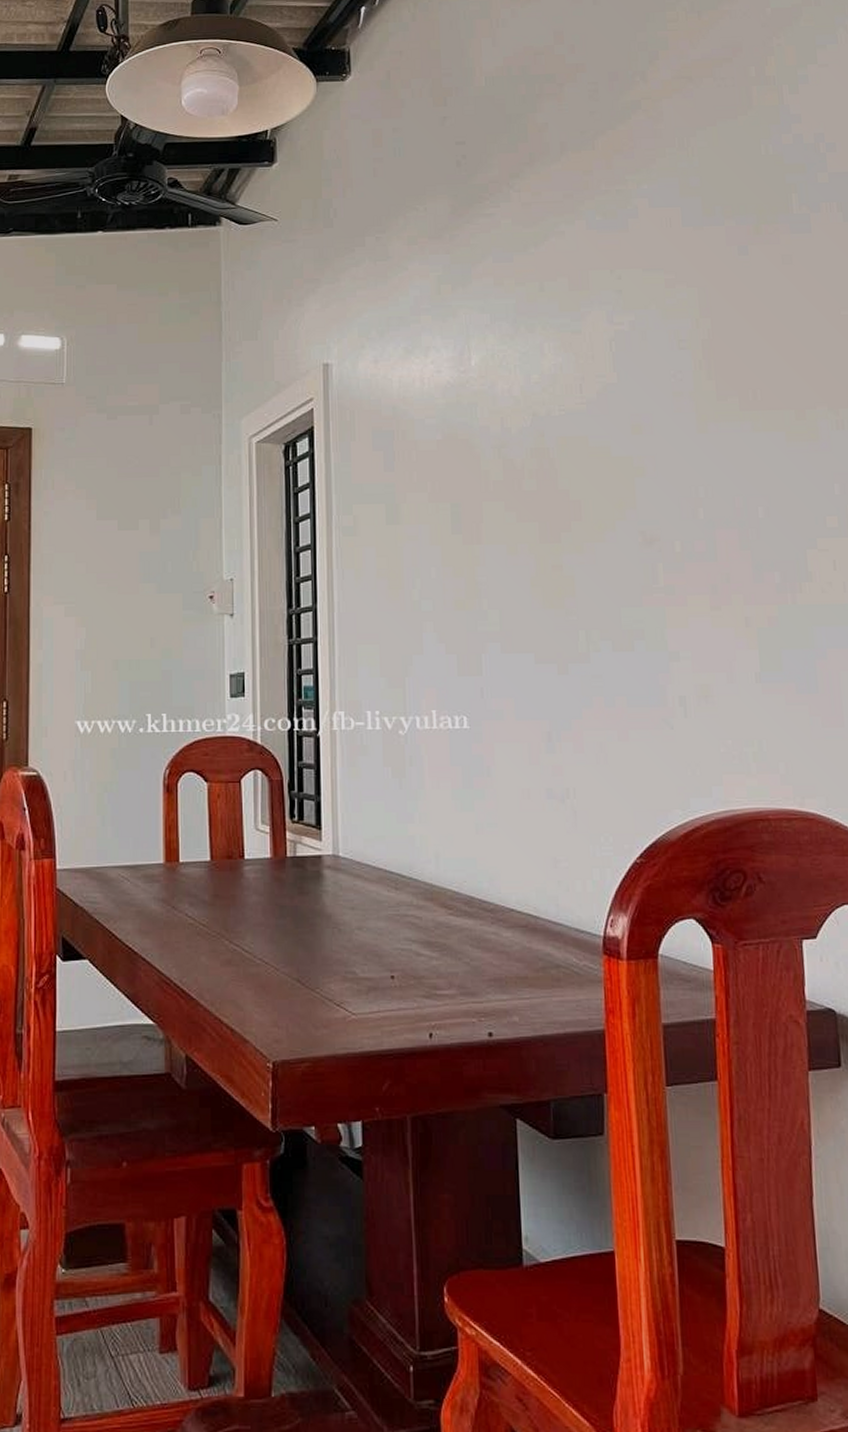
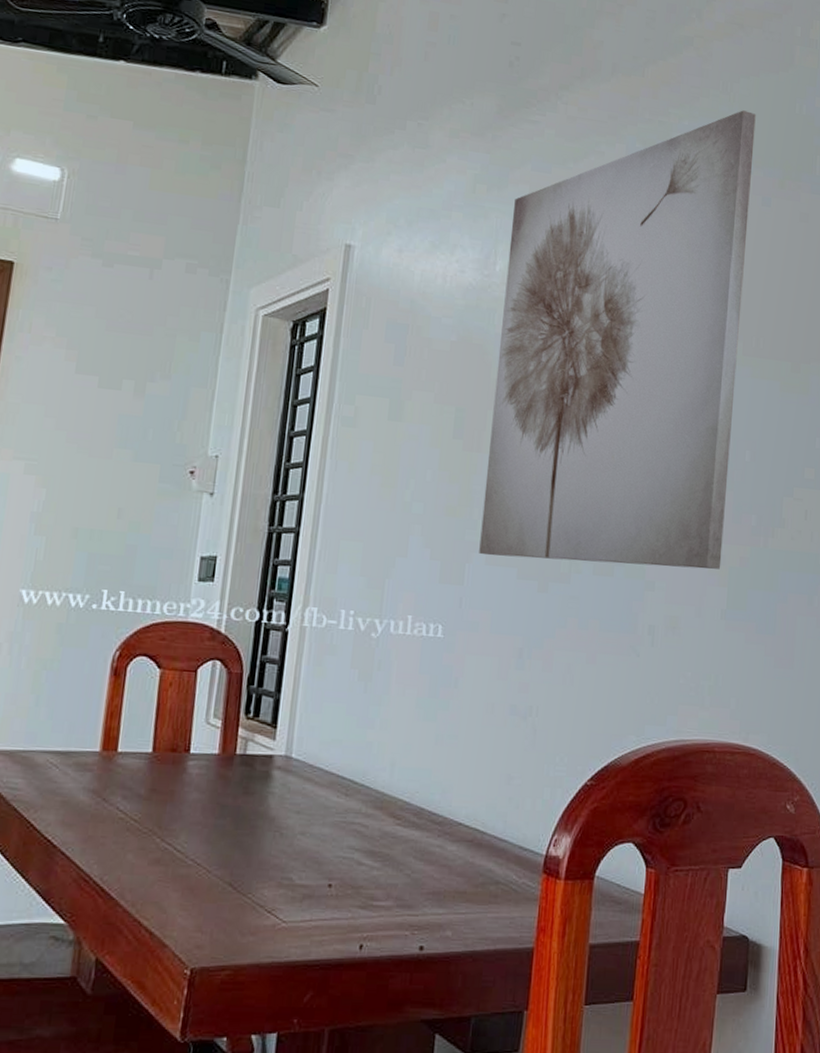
wall art: none [480,162,748,644] -> present [479,110,756,569]

